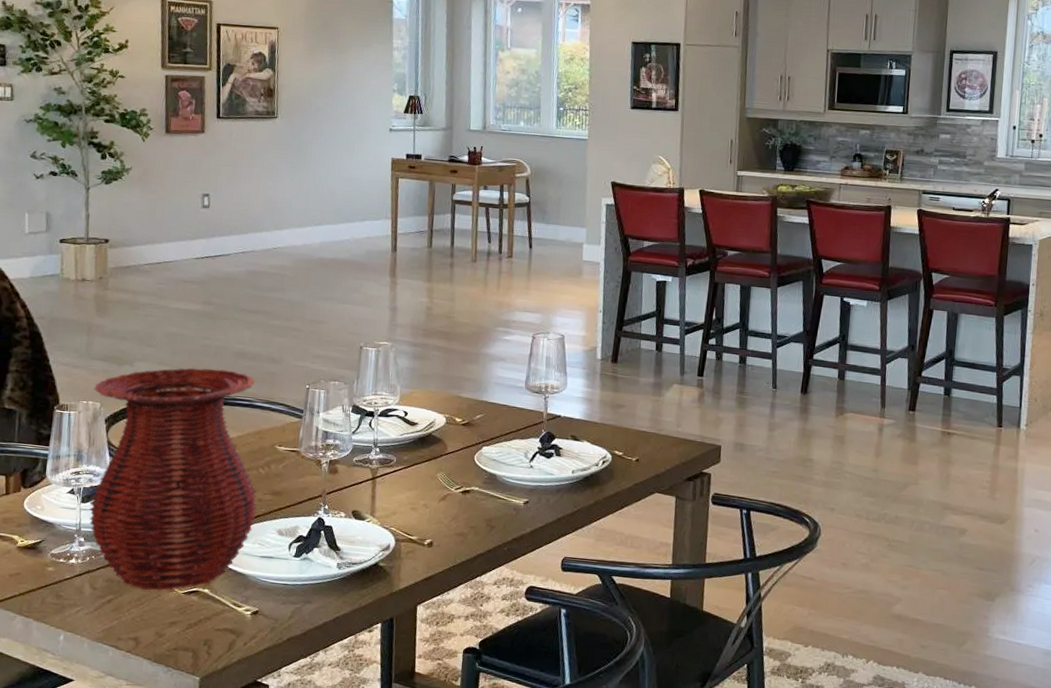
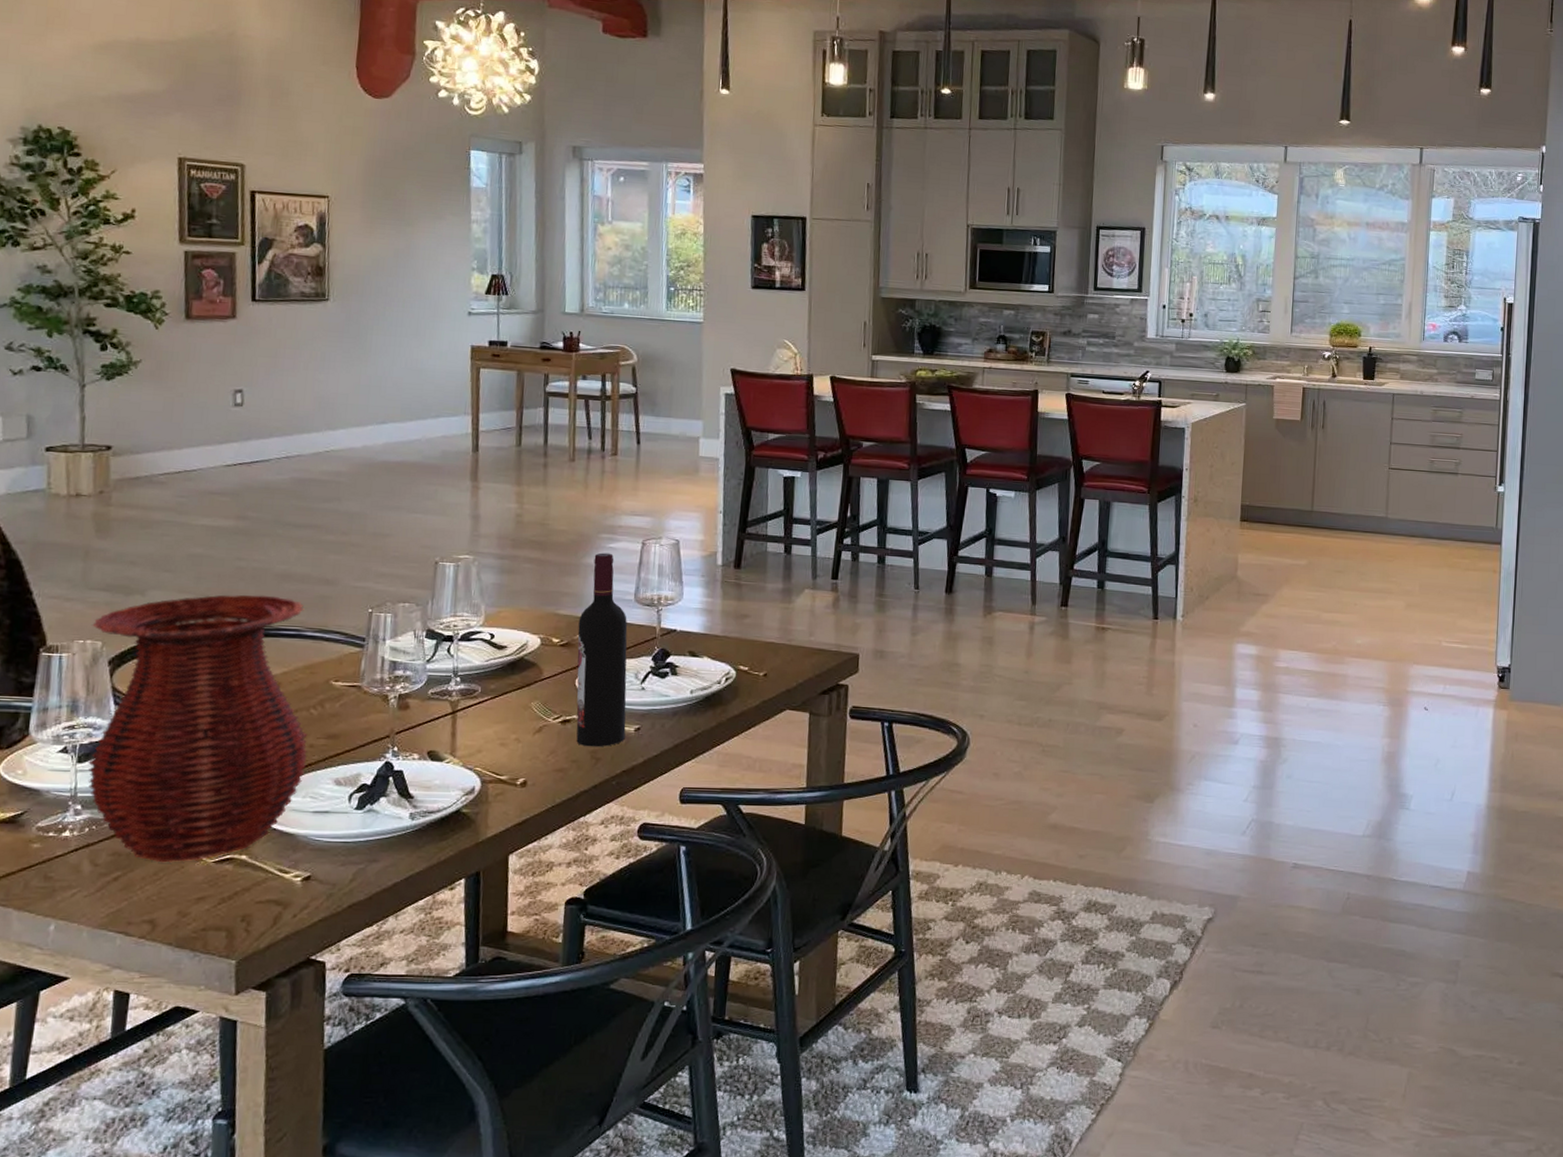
wine bottle: none [474,344,519,516] -> present [576,552,628,747]

